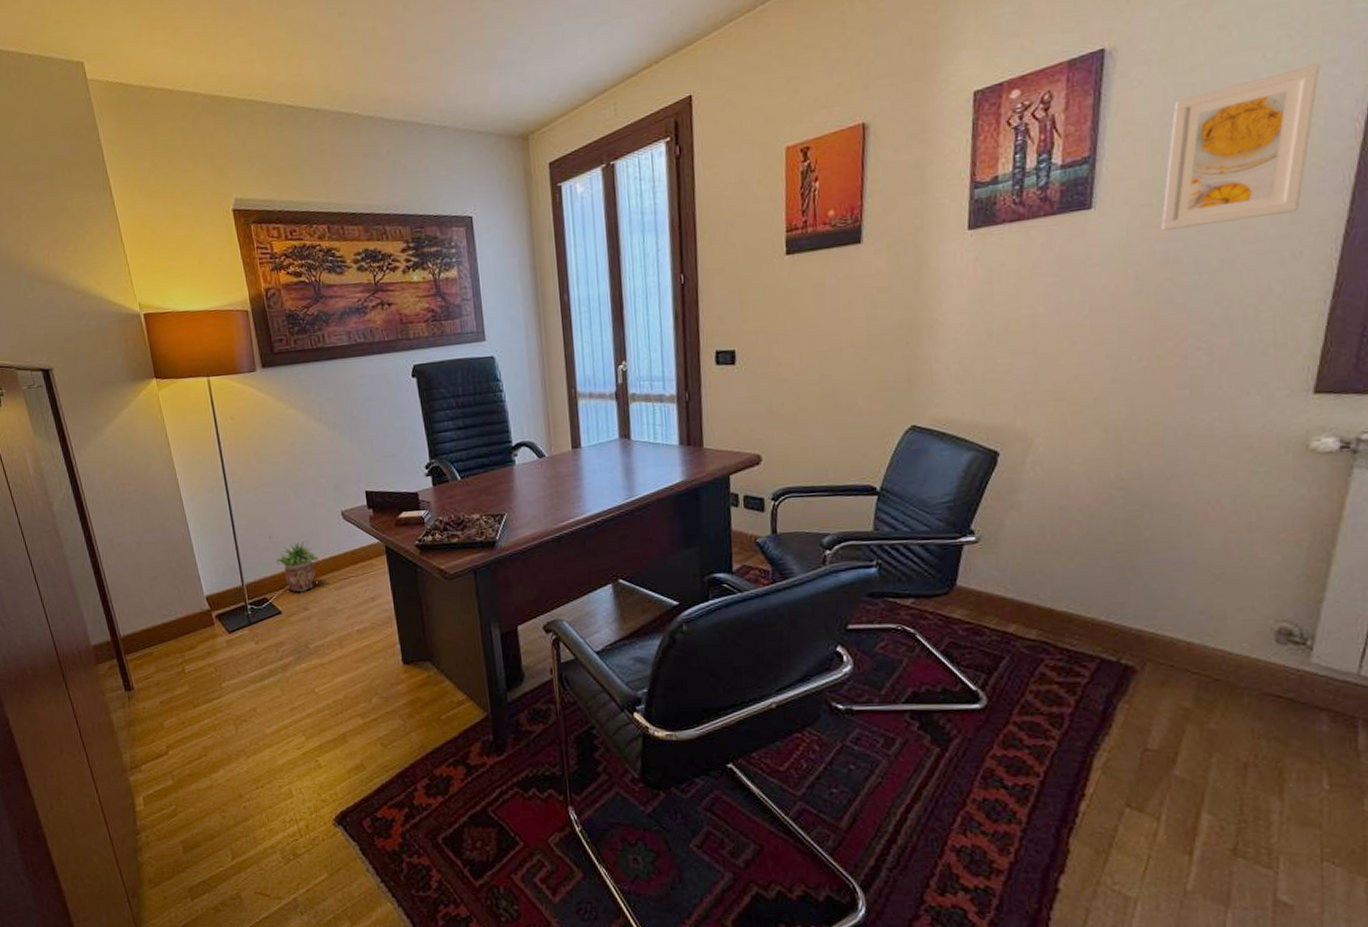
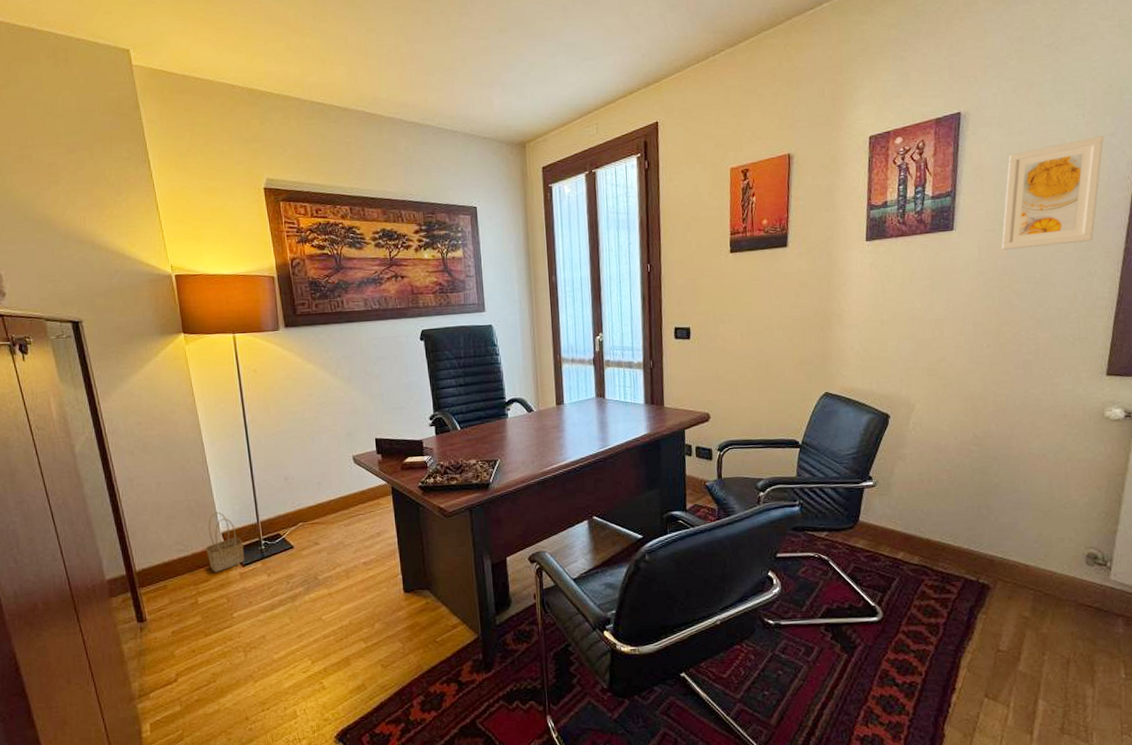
basket: none [190,573,231,639] -> present [206,511,245,572]
potted plant: present [275,540,319,592] -> none [290,482,330,529]

